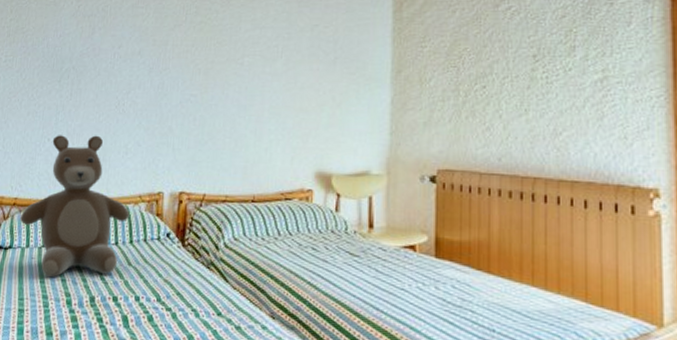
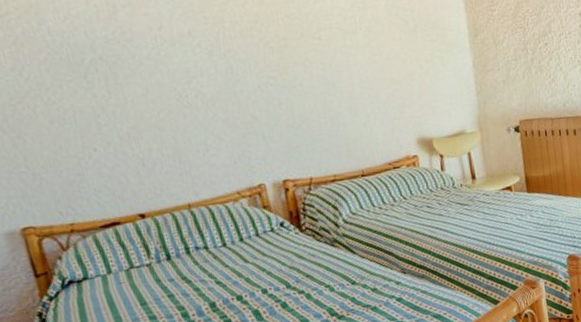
bear: present [19,135,130,278] -> none [86,135,232,298]

